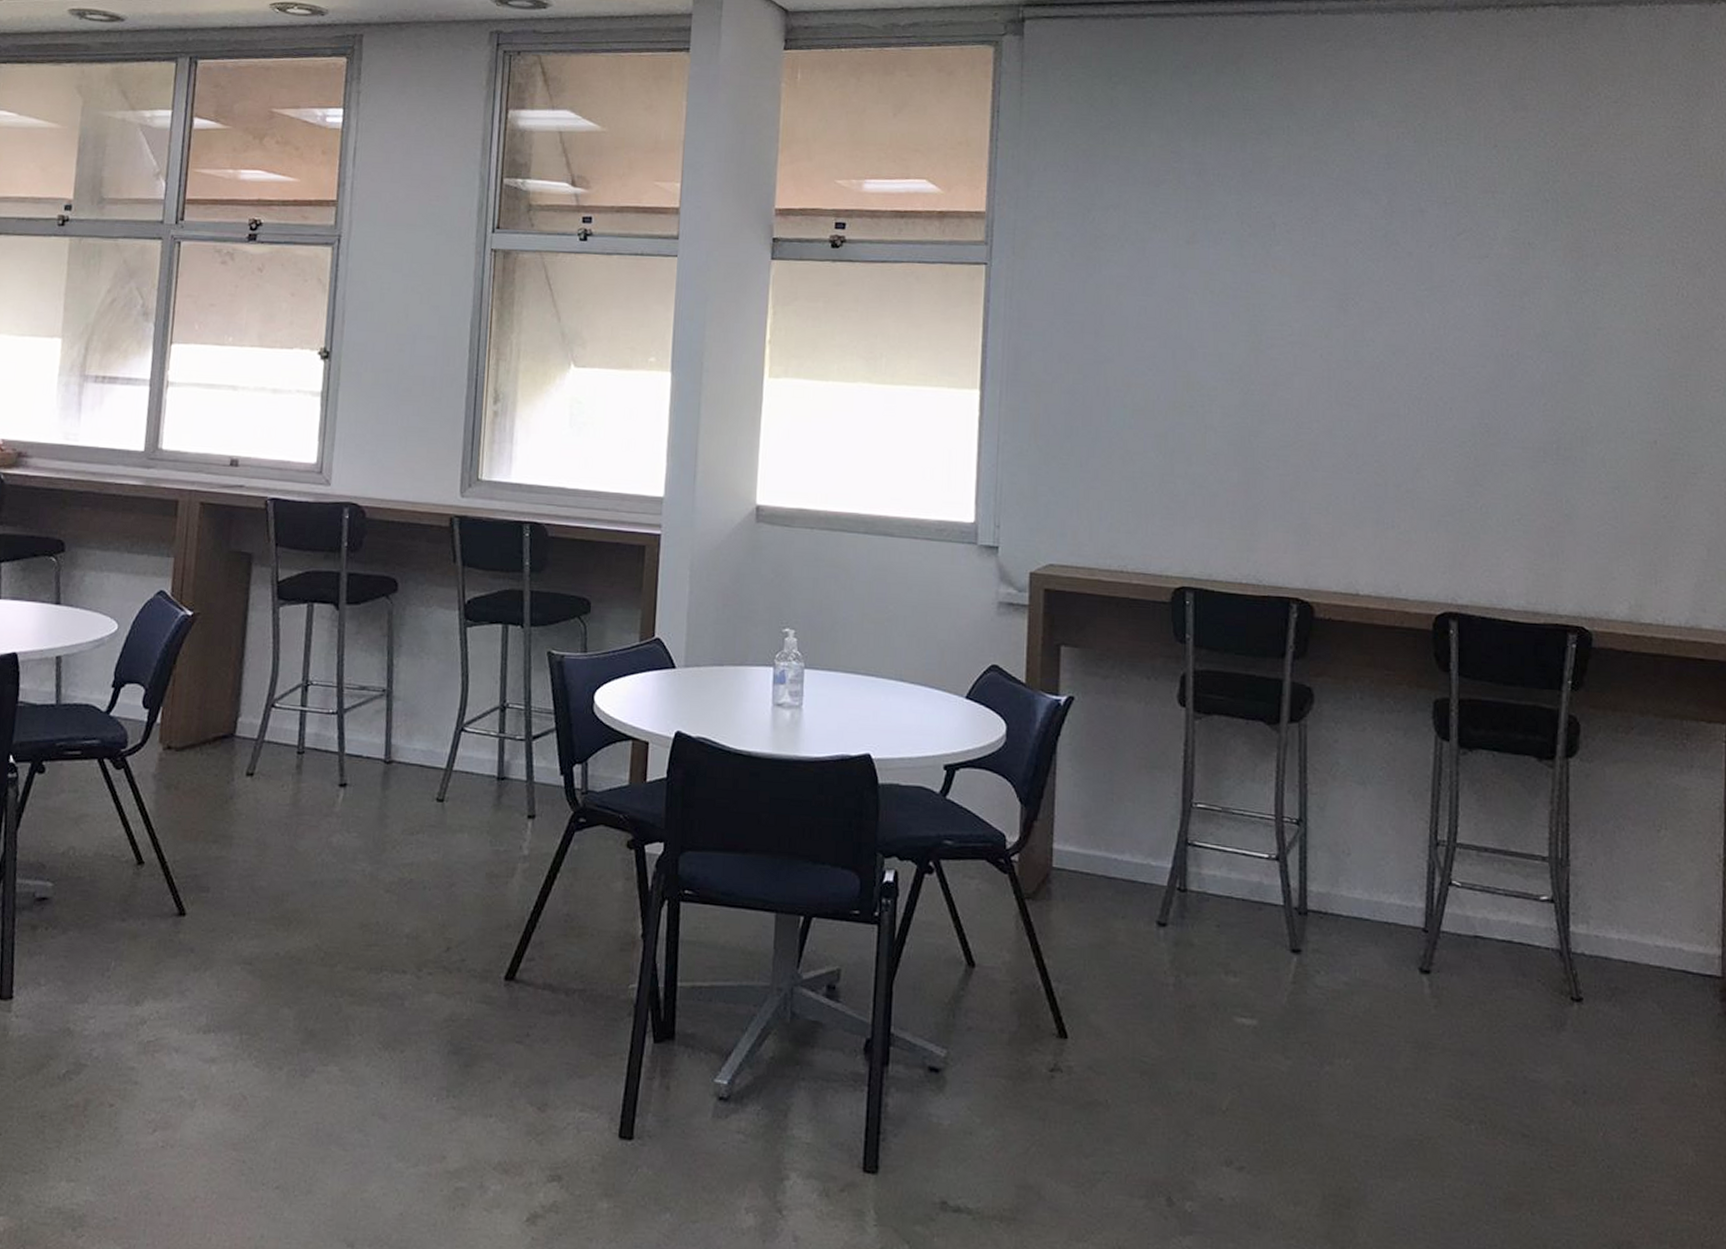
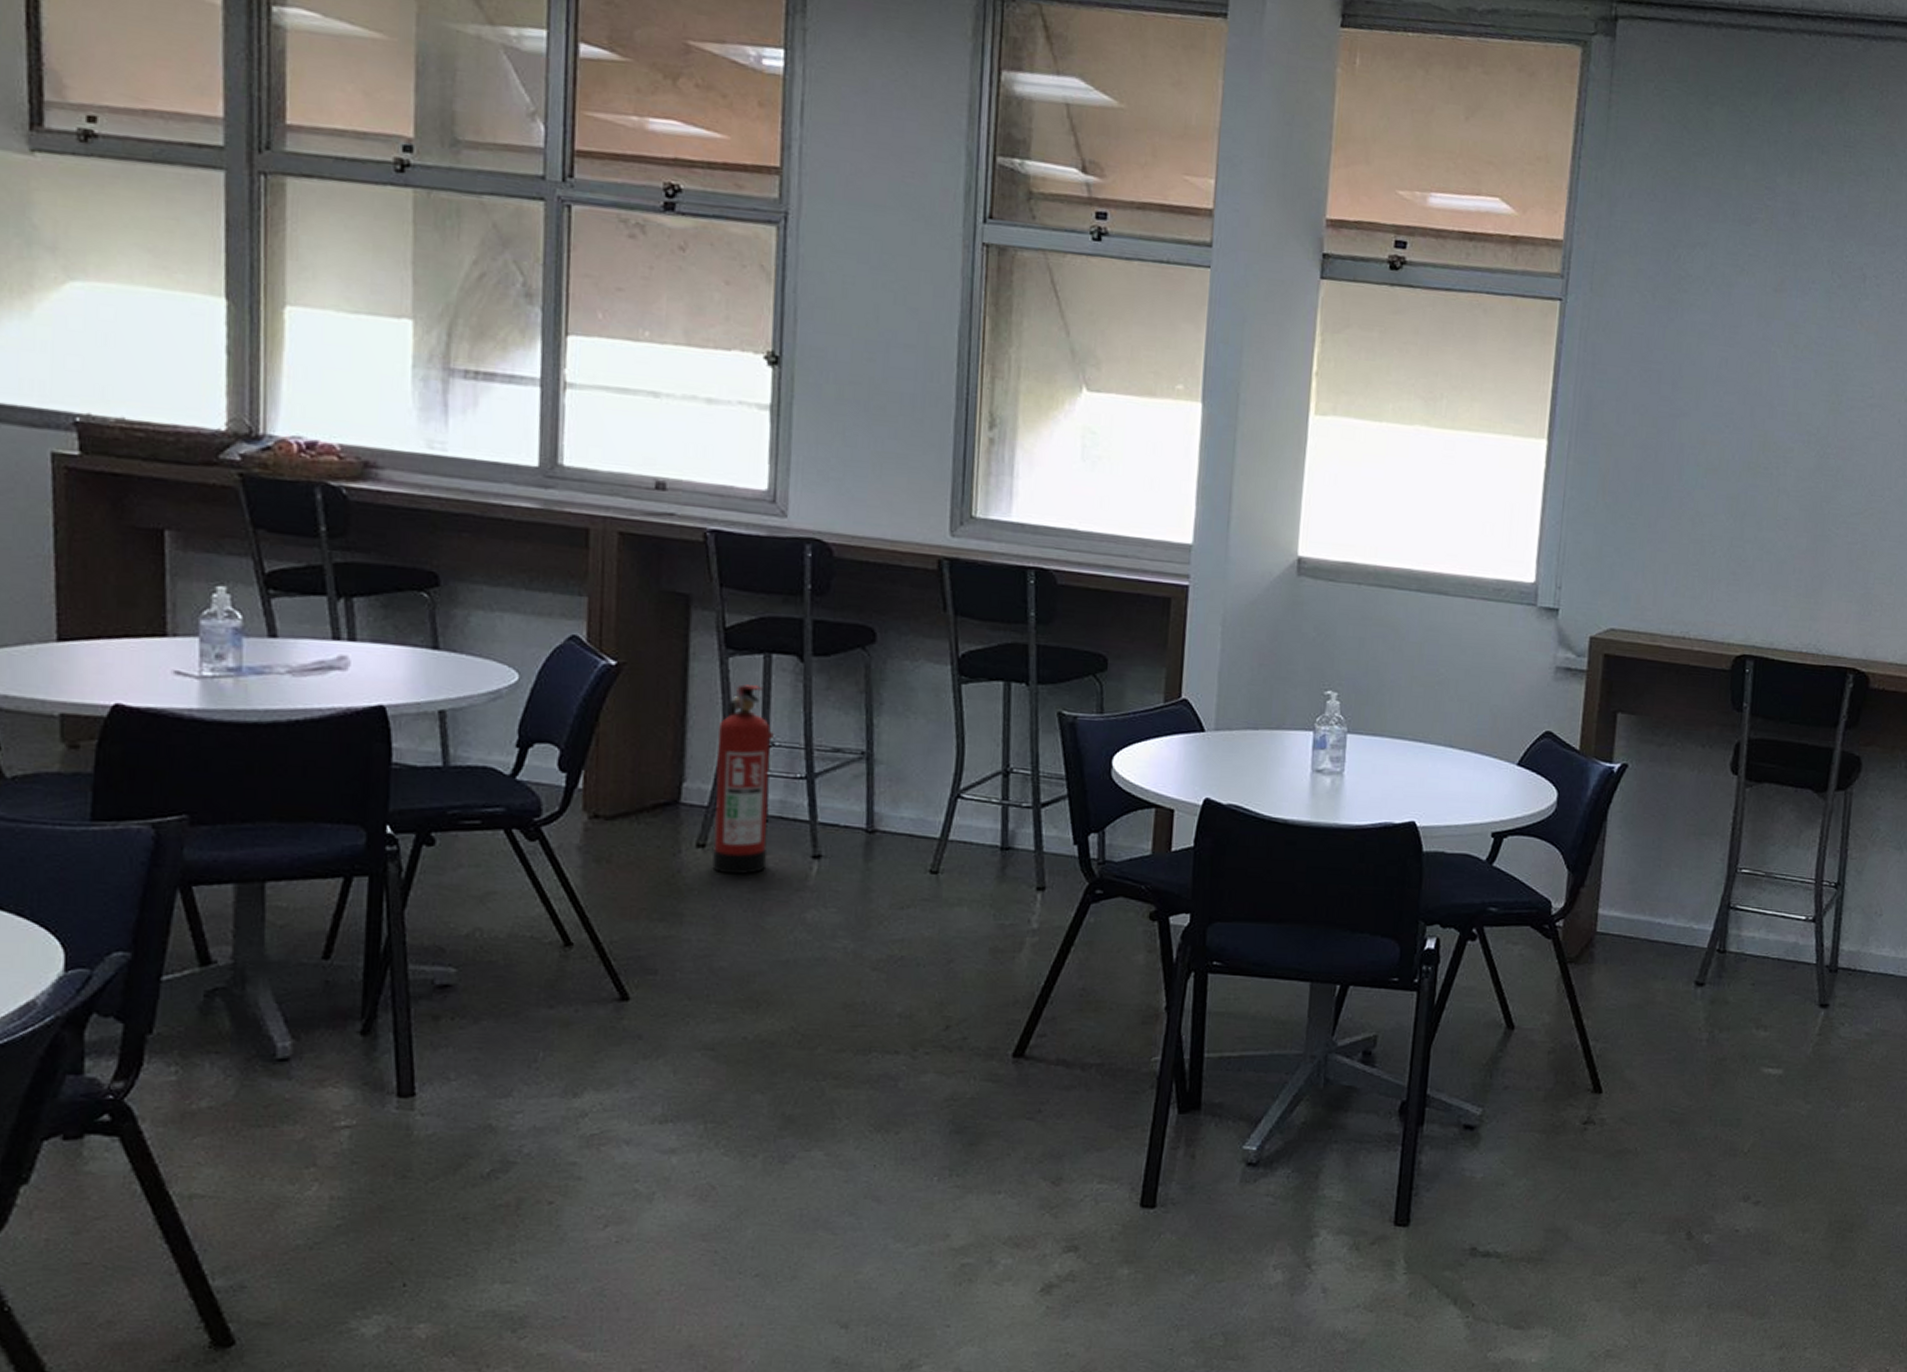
fire extinguisher: none [257,630,312,801] -> present [711,684,774,875]

